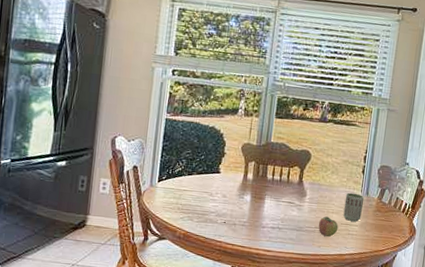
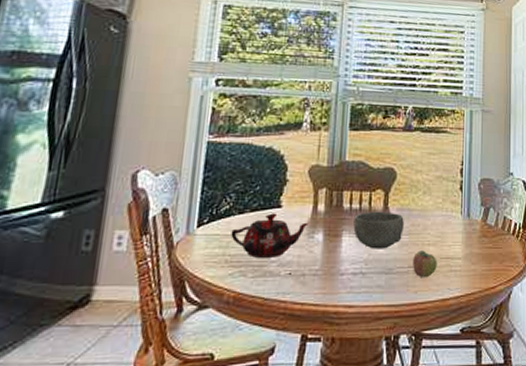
teapot: none [182,176,240,210] -> present [231,213,309,258]
bowl: none [274,182,315,212] -> present [353,211,404,249]
cup: present [343,192,364,222] -> none [442,216,465,253]

